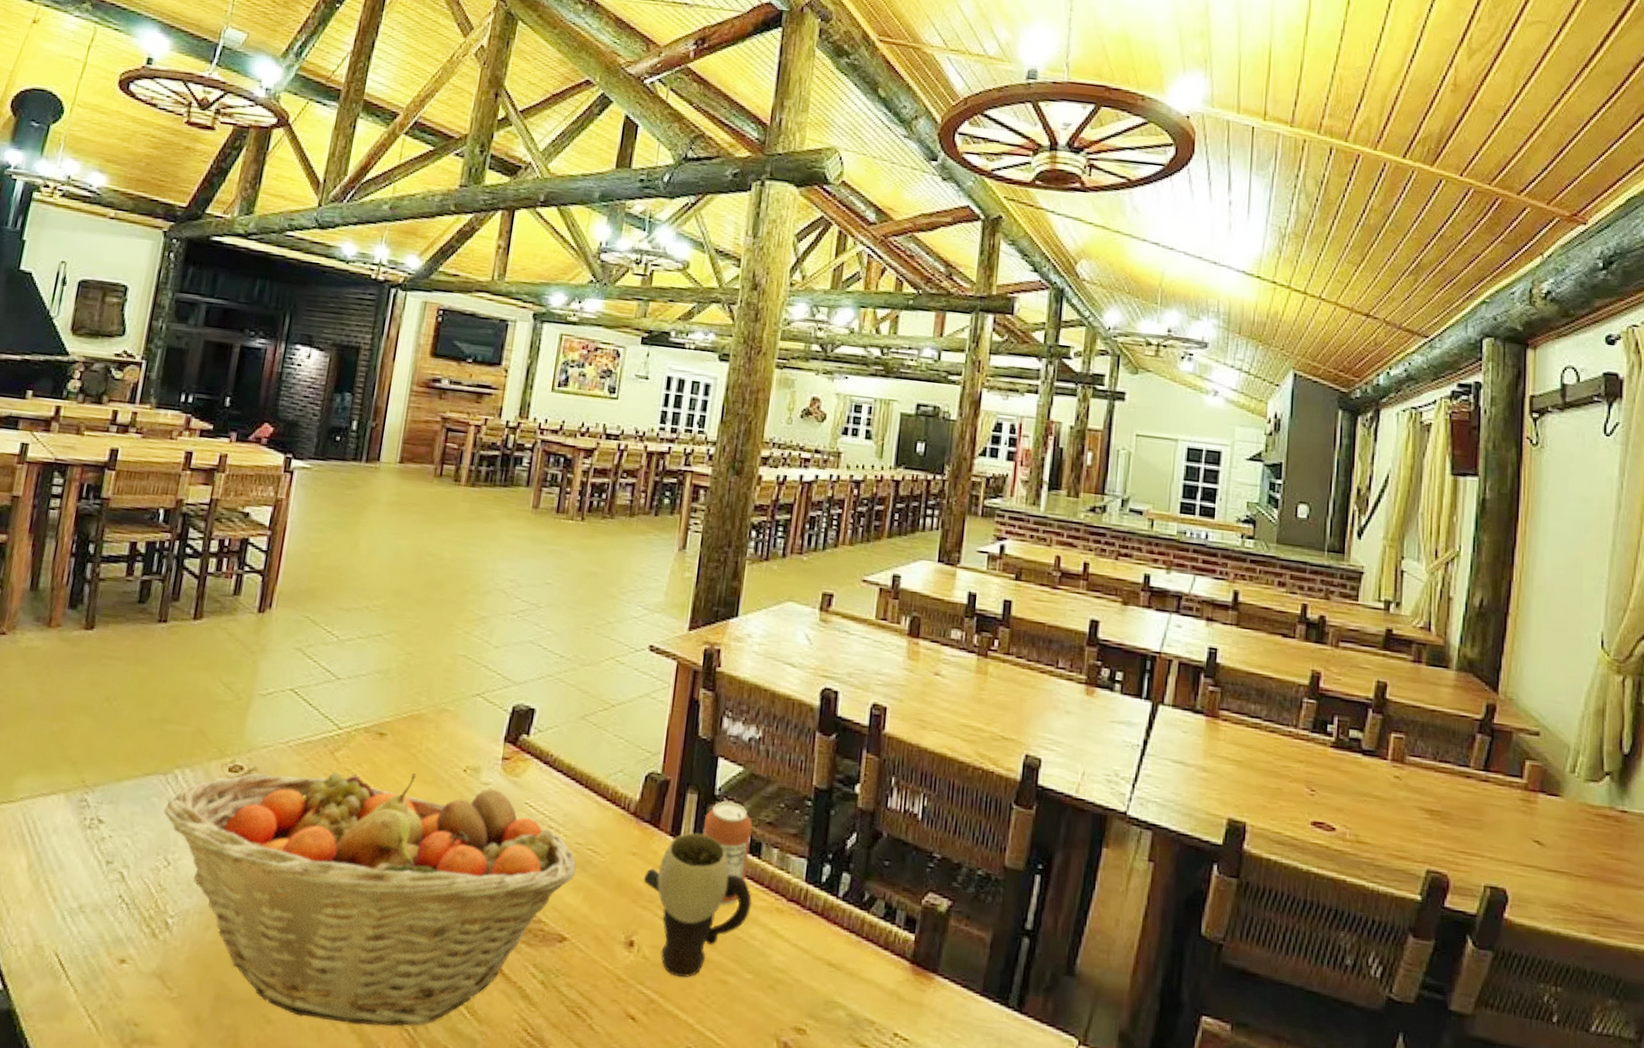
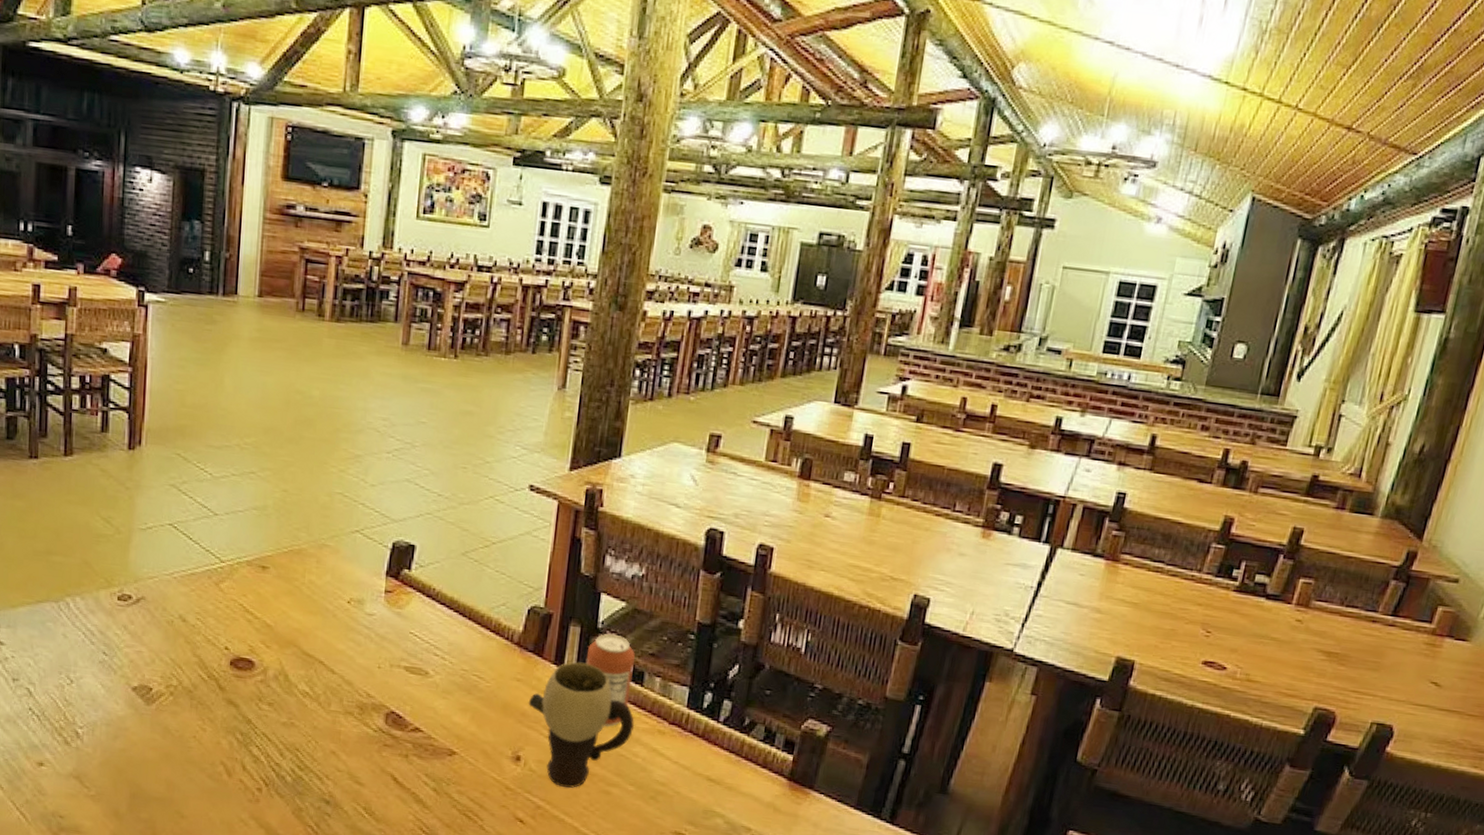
fruit basket: present [164,772,577,1026] -> none [60,602,463,823]

